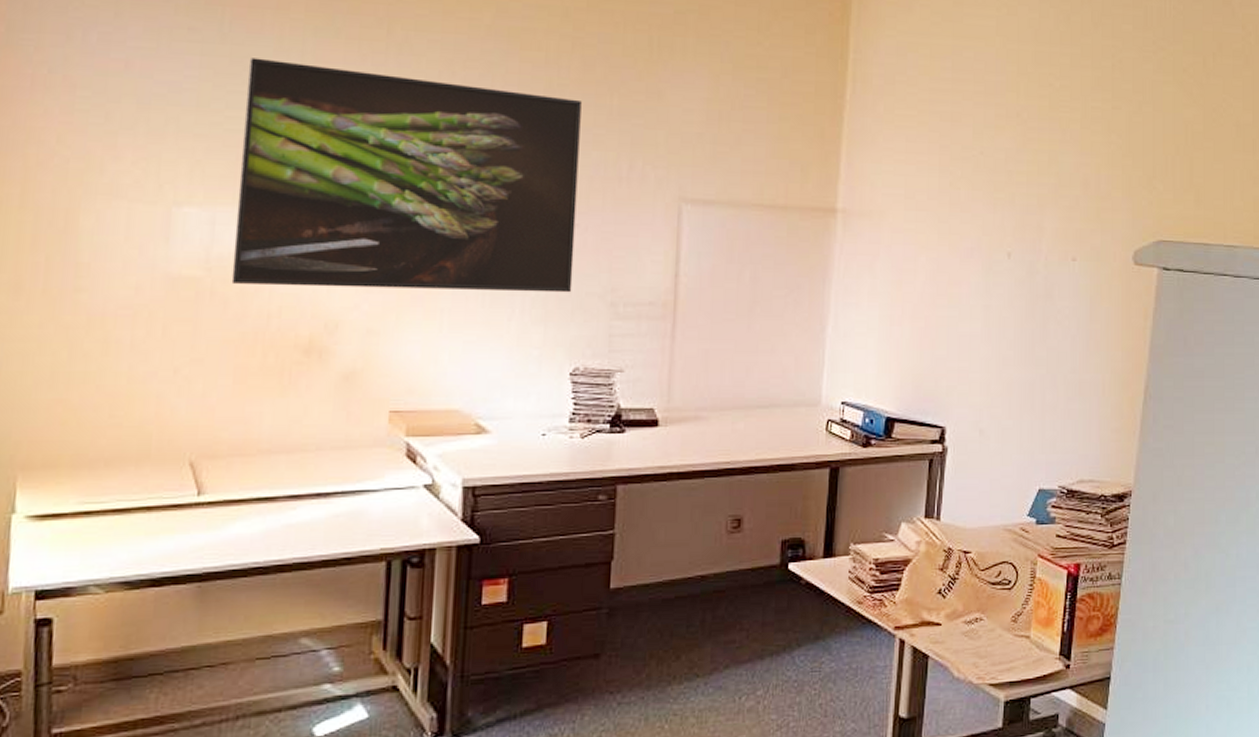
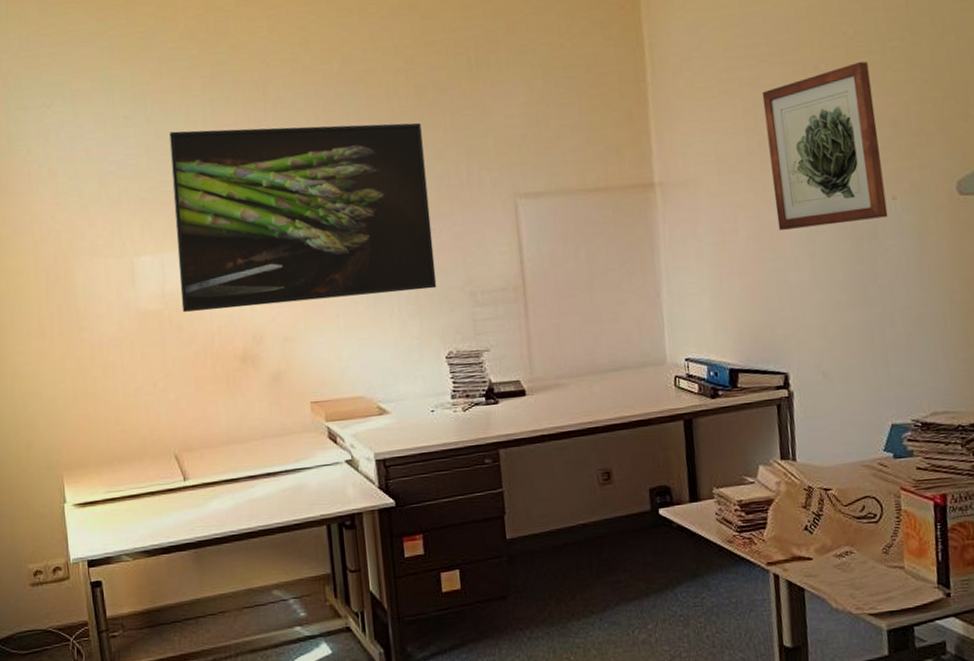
wall art: none [958,116,1068,278] -> present [762,61,888,230]

